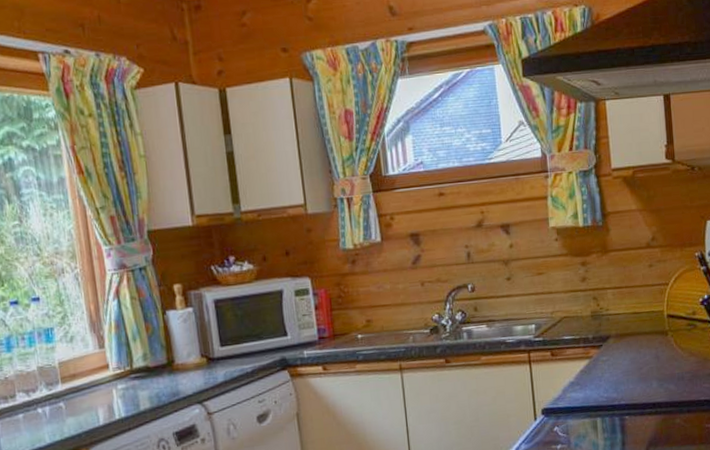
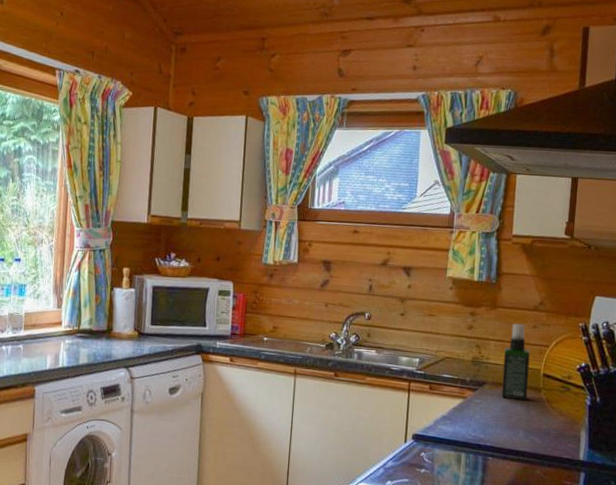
spray bottle: none [623,265,655,350] -> present [501,324,530,401]

